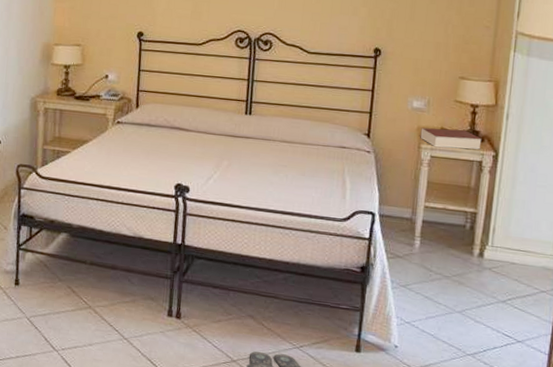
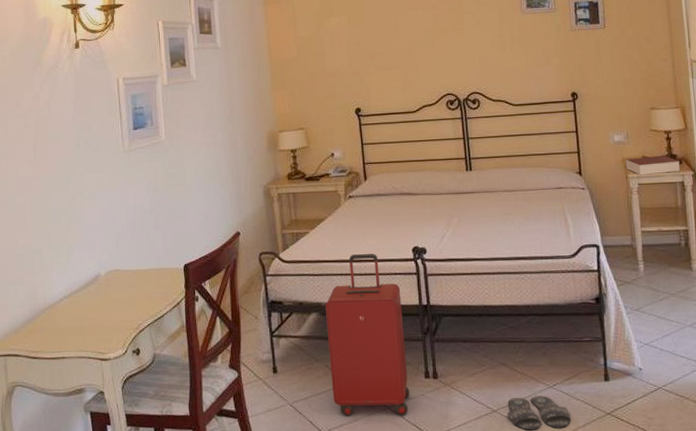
suitcase: none [71,181,156,349] -> present [326,253,410,416]

